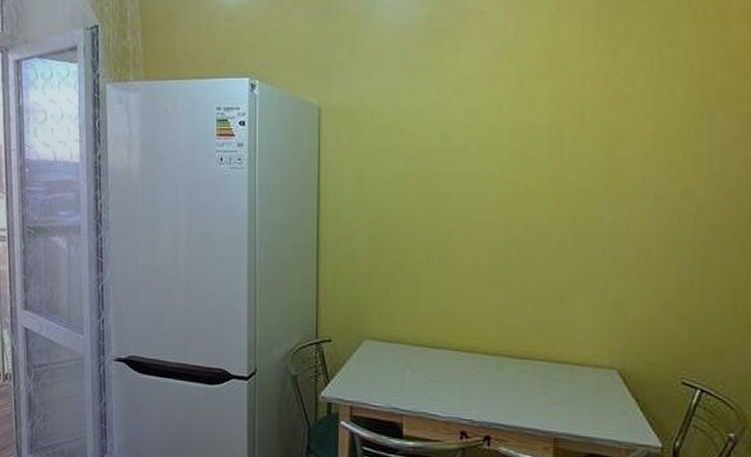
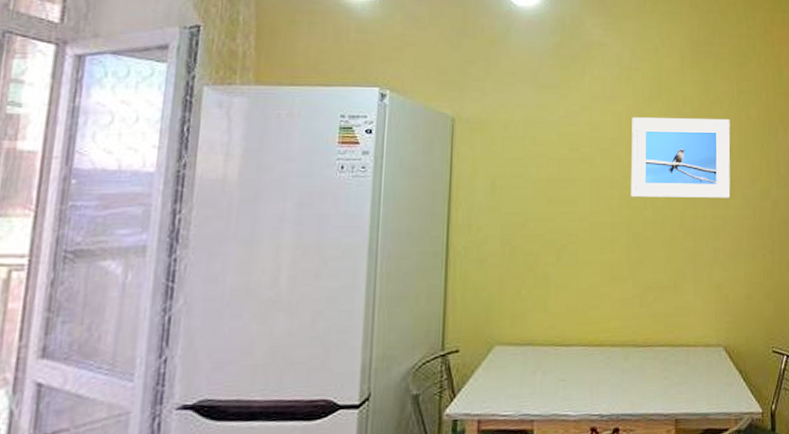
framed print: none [511,100,645,199] -> present [630,117,731,198]

